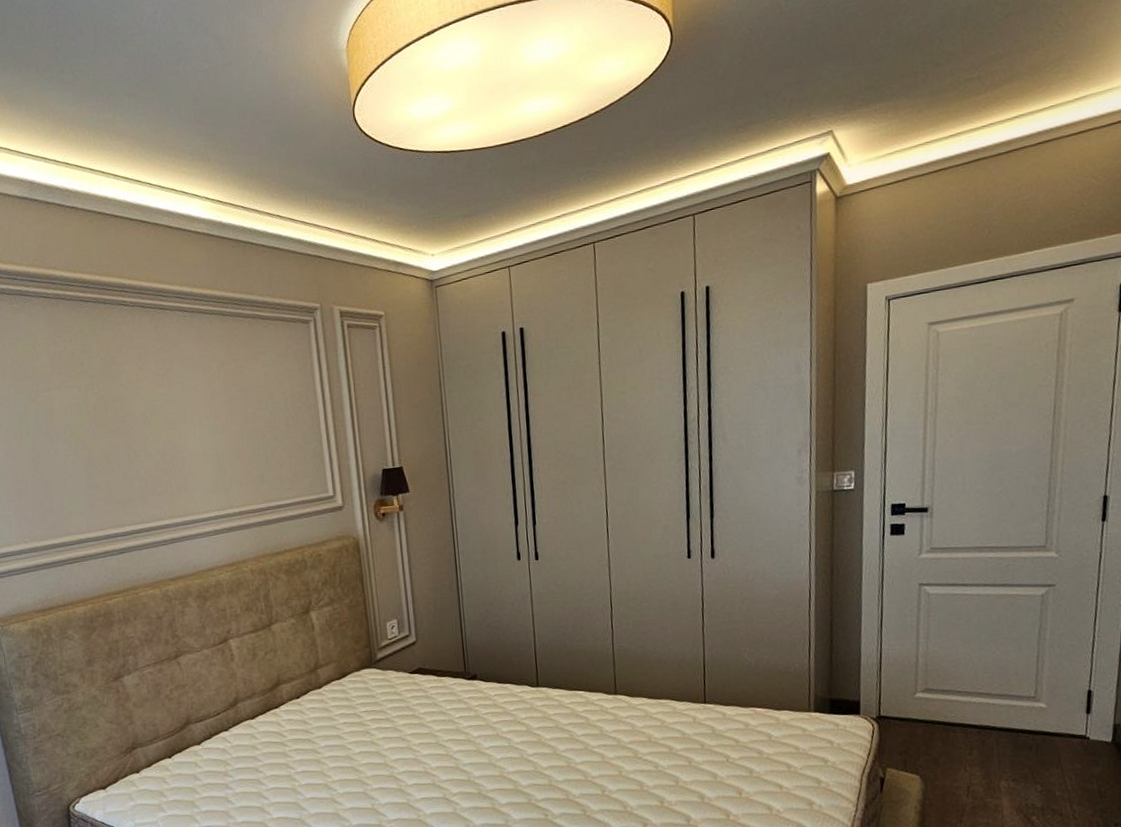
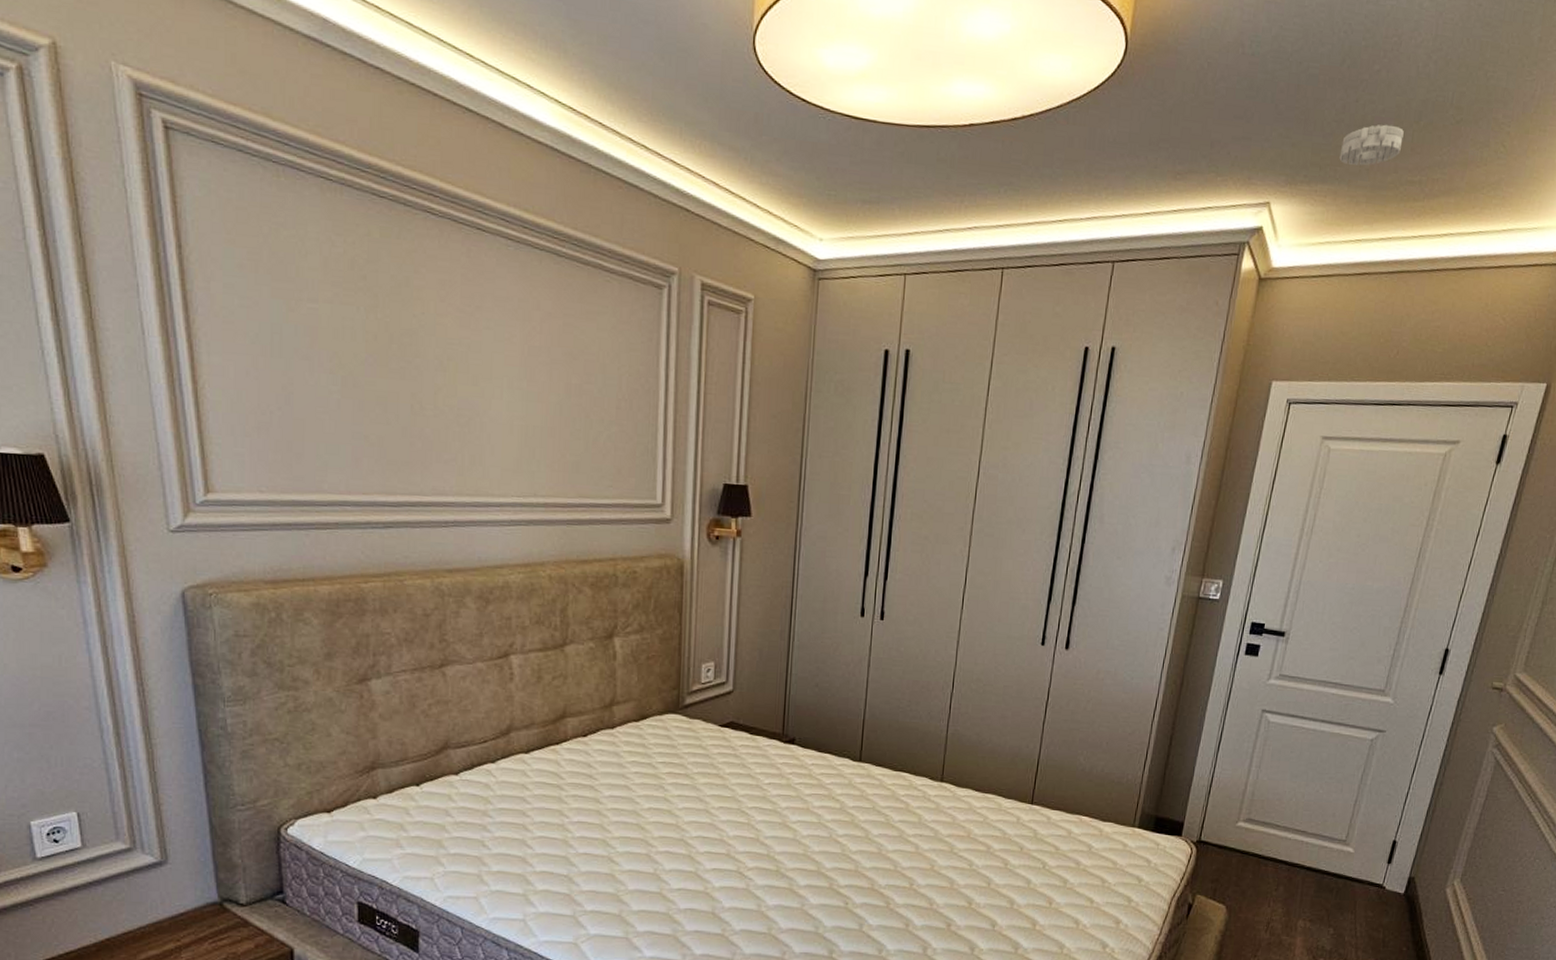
smoke detector: none [892,35,954,80] -> present [1339,124,1404,166]

